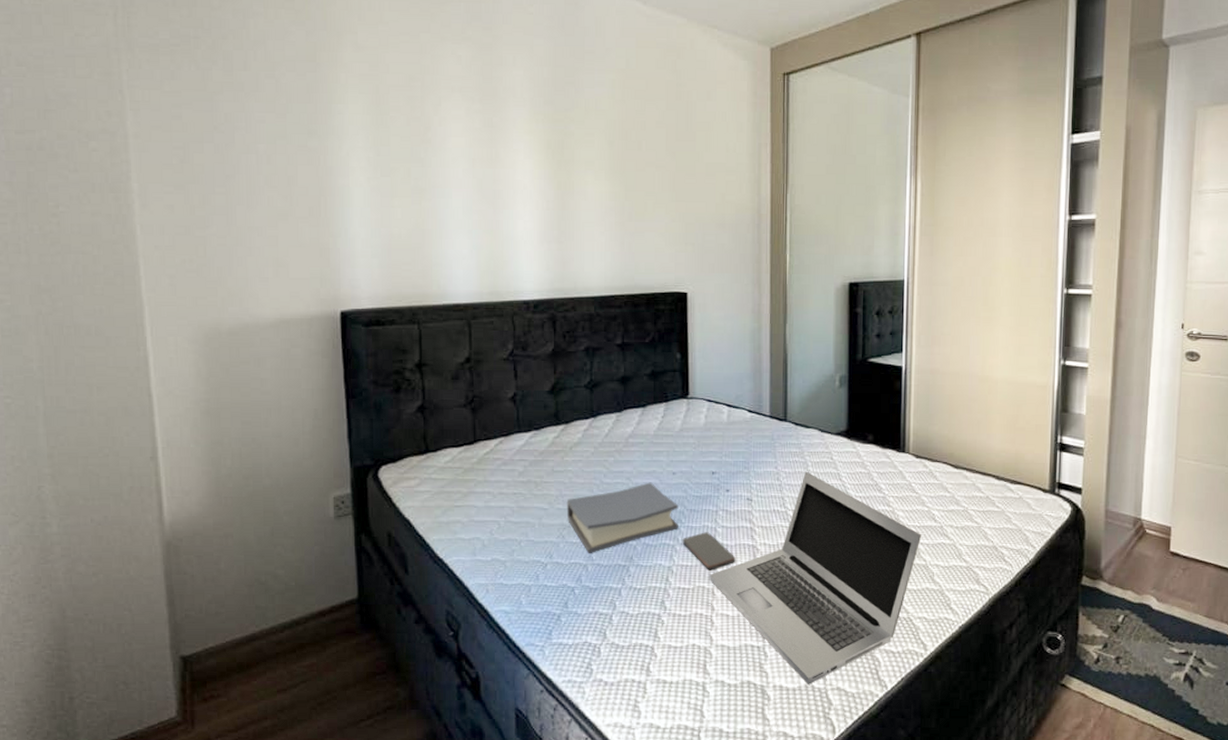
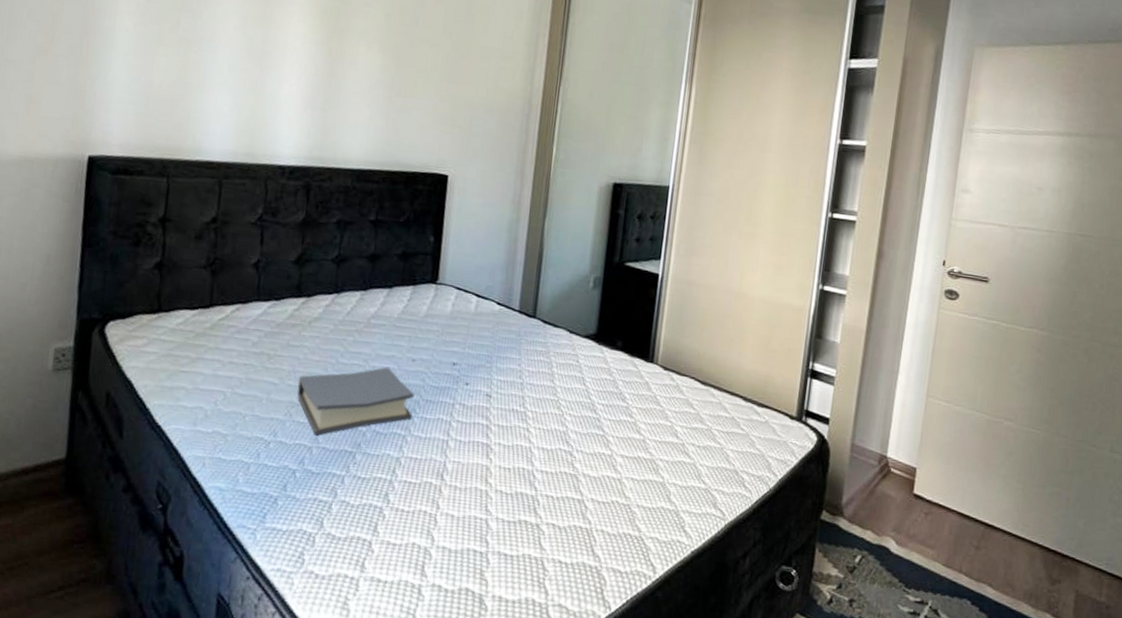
phone: present [682,532,736,570] -> none [414,425,468,466]
laptop: present [710,471,922,684] -> none [438,372,662,598]

